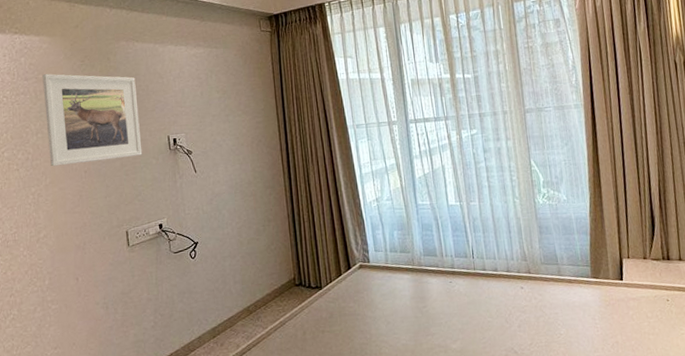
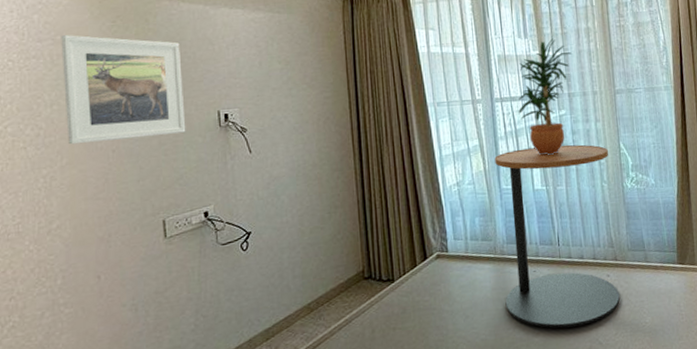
side table: none [410,162,534,337] -> present [494,144,620,328]
potted plant: none [432,61,482,173] -> present [519,38,572,156]

